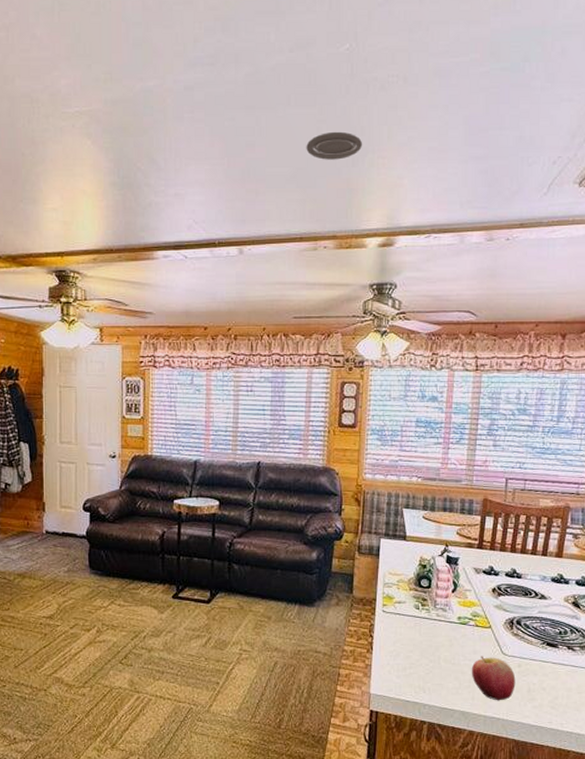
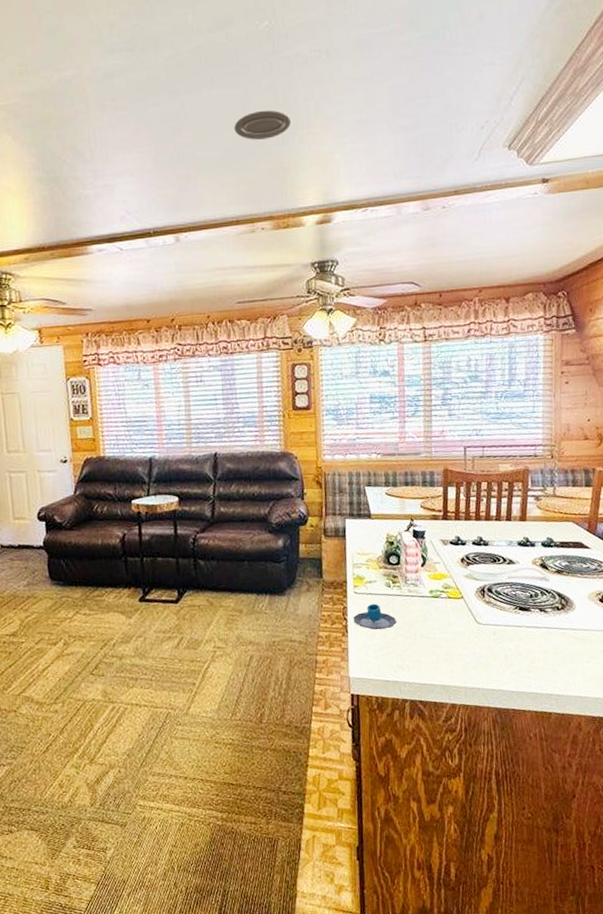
mug: none [379,624,423,650] -> present [353,603,397,630]
apple: present [471,656,516,701] -> none [447,627,493,671]

